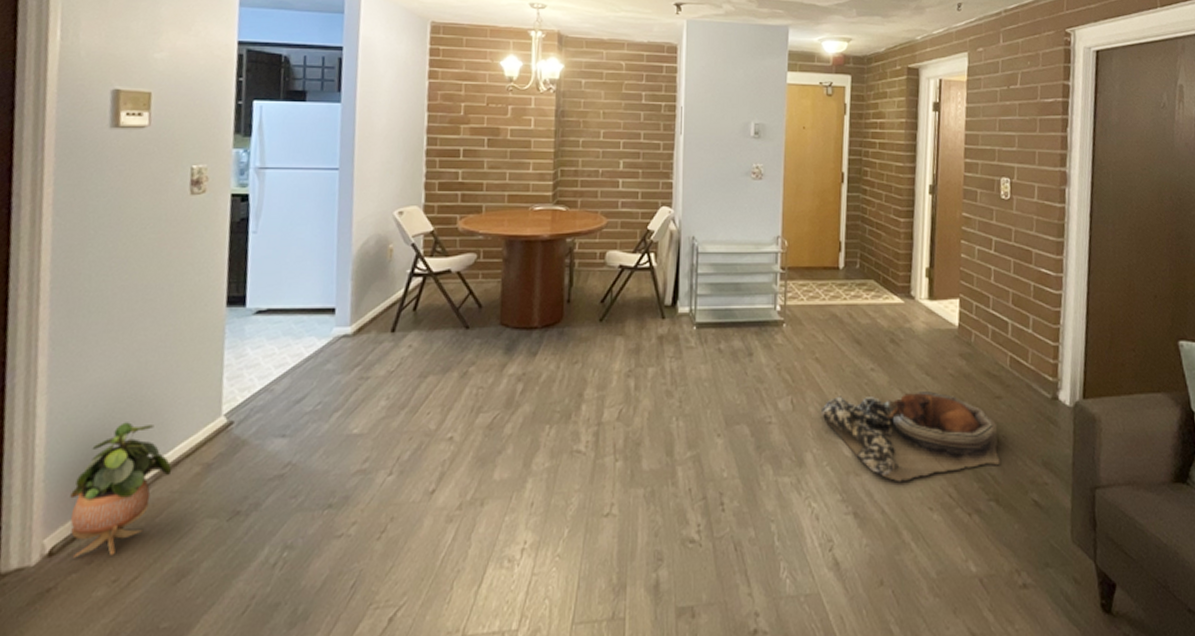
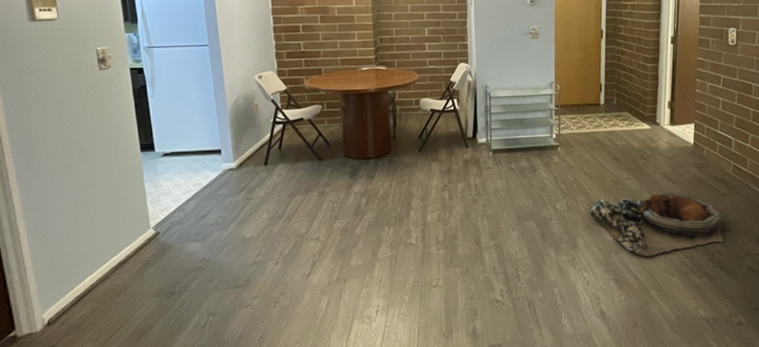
potted plant: present [70,422,172,558] -> none [55,235,122,326]

